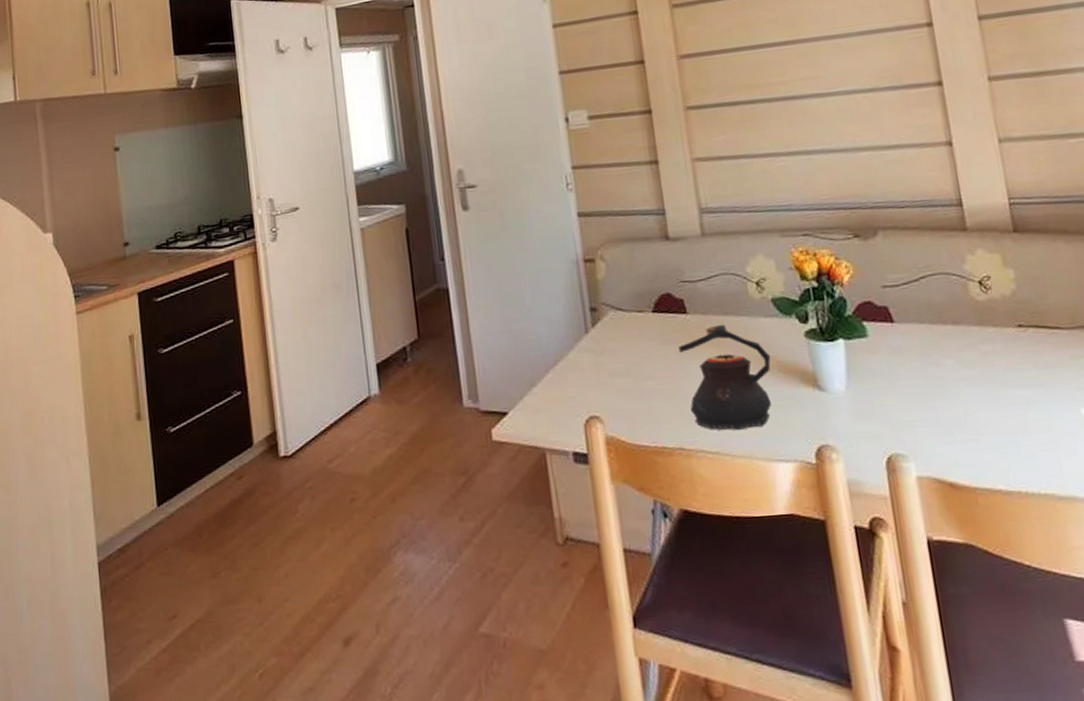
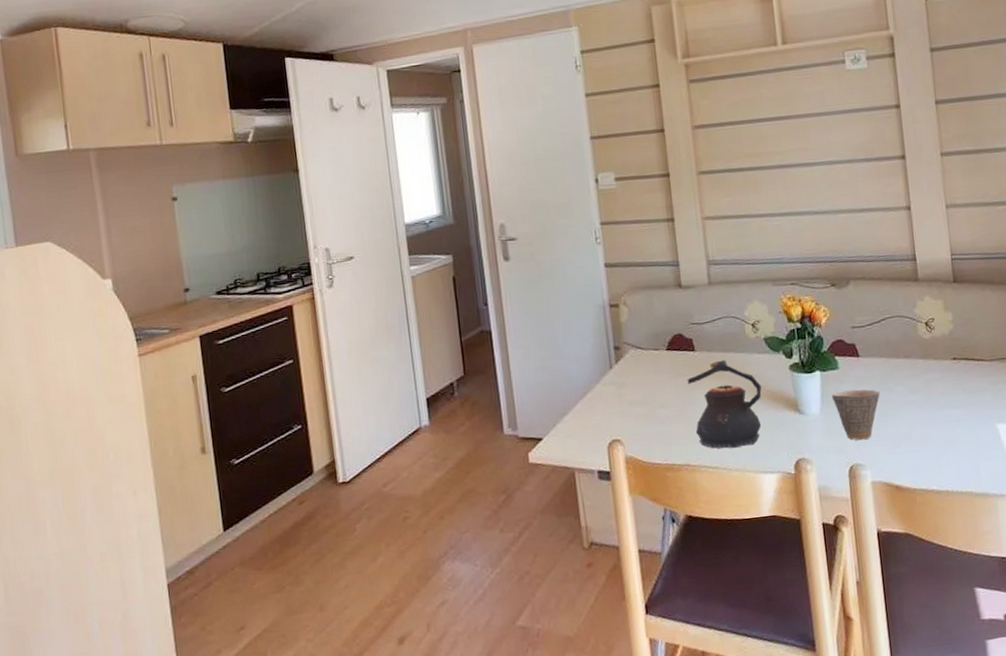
cup: none [859,362,923,425] -> present [831,389,880,440]

